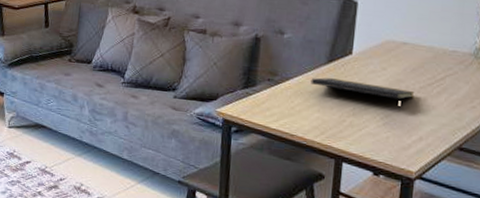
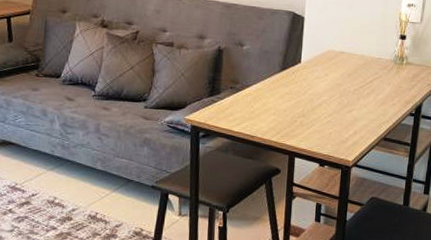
notepad: present [310,77,415,111] -> none [267,83,351,111]

